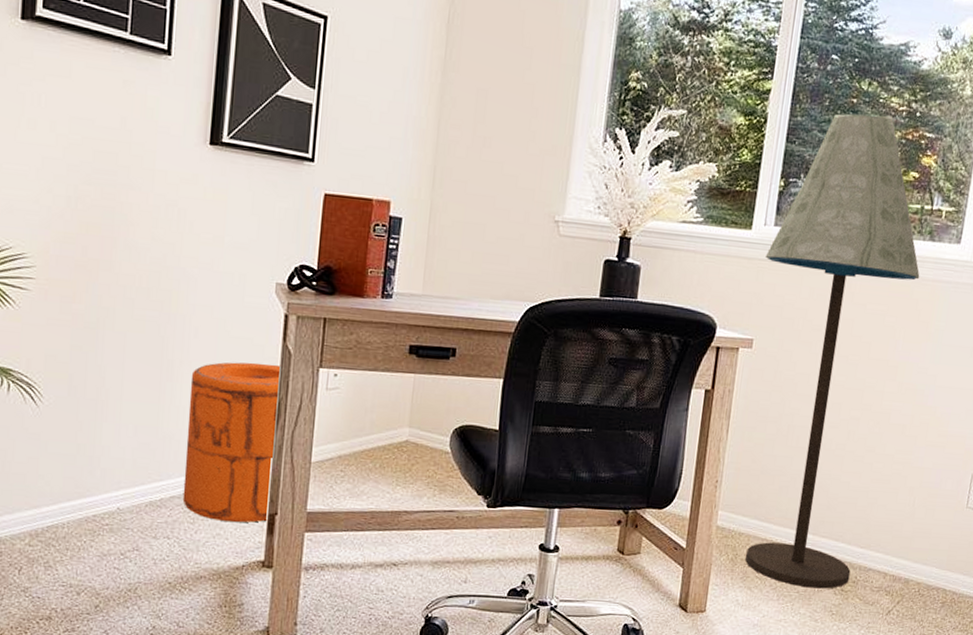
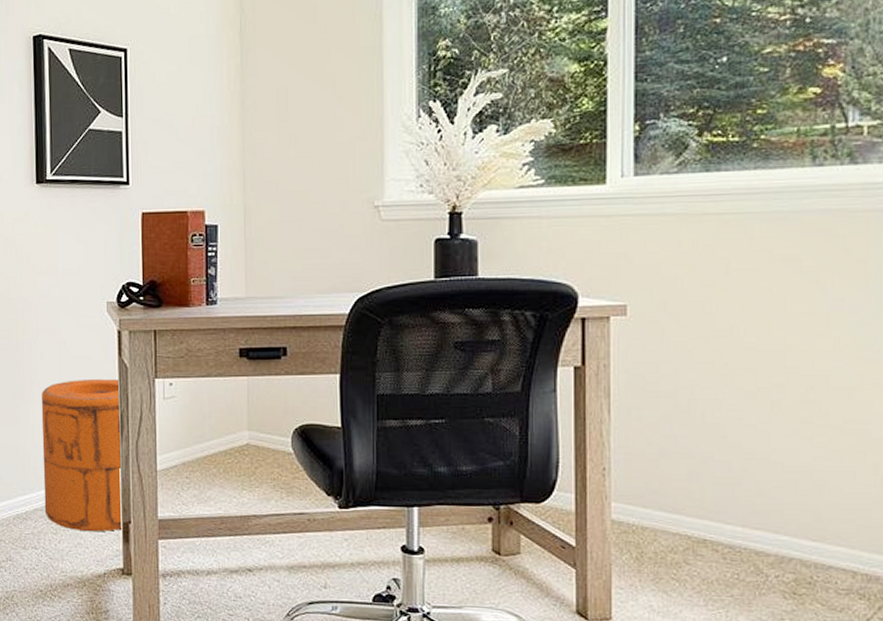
floor lamp: present [745,114,920,589] -> none [628,29,843,592]

